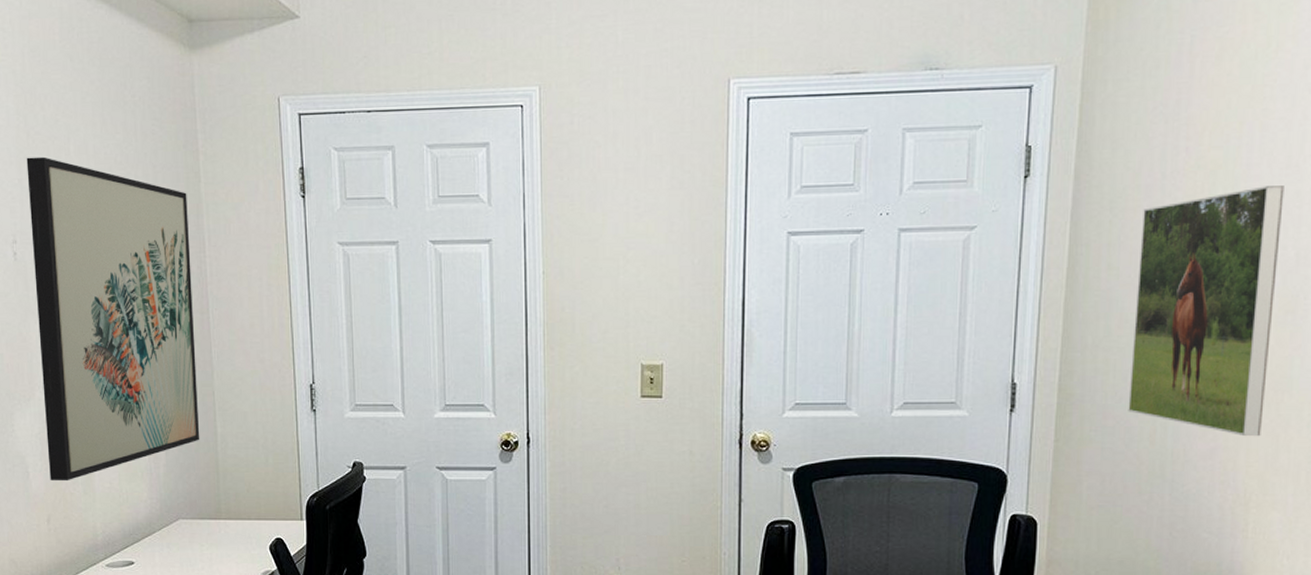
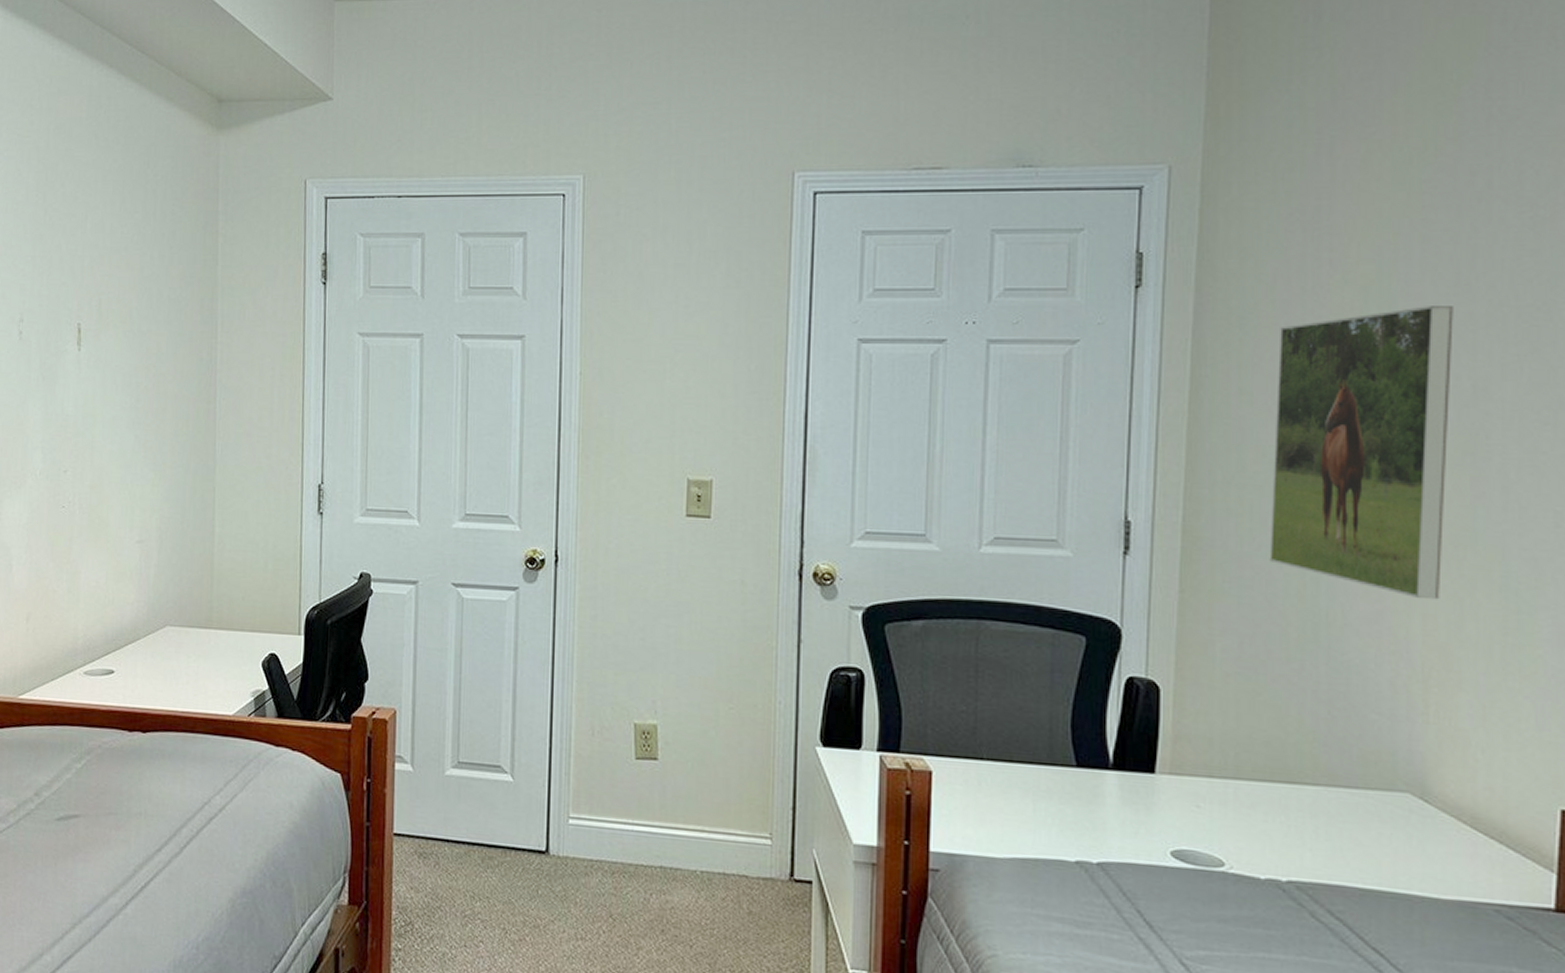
wall art: present [26,156,200,481] -> none [33,234,203,578]

